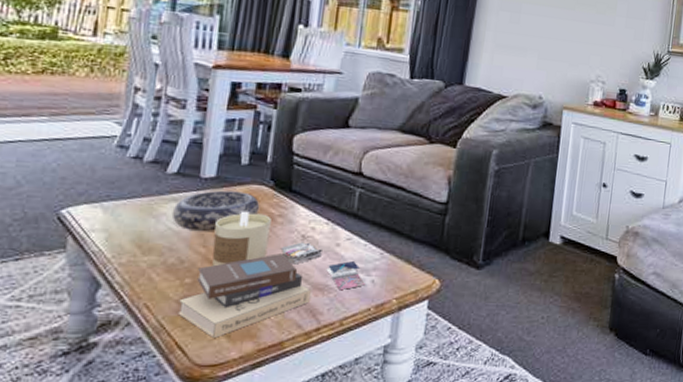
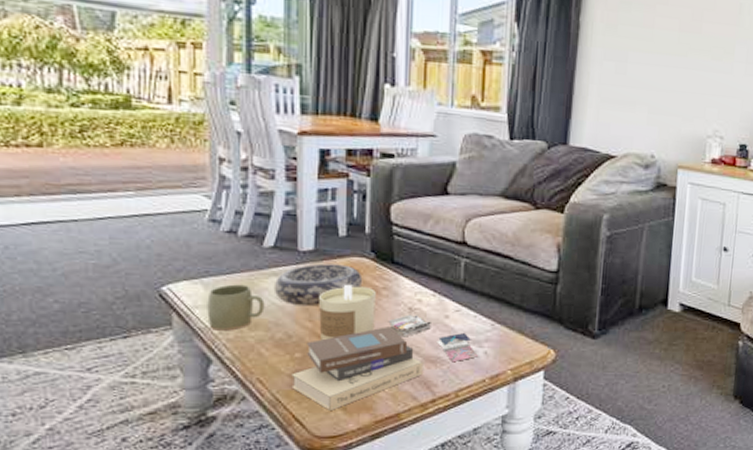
mug: none [102,208,162,255] -> present [207,284,265,331]

